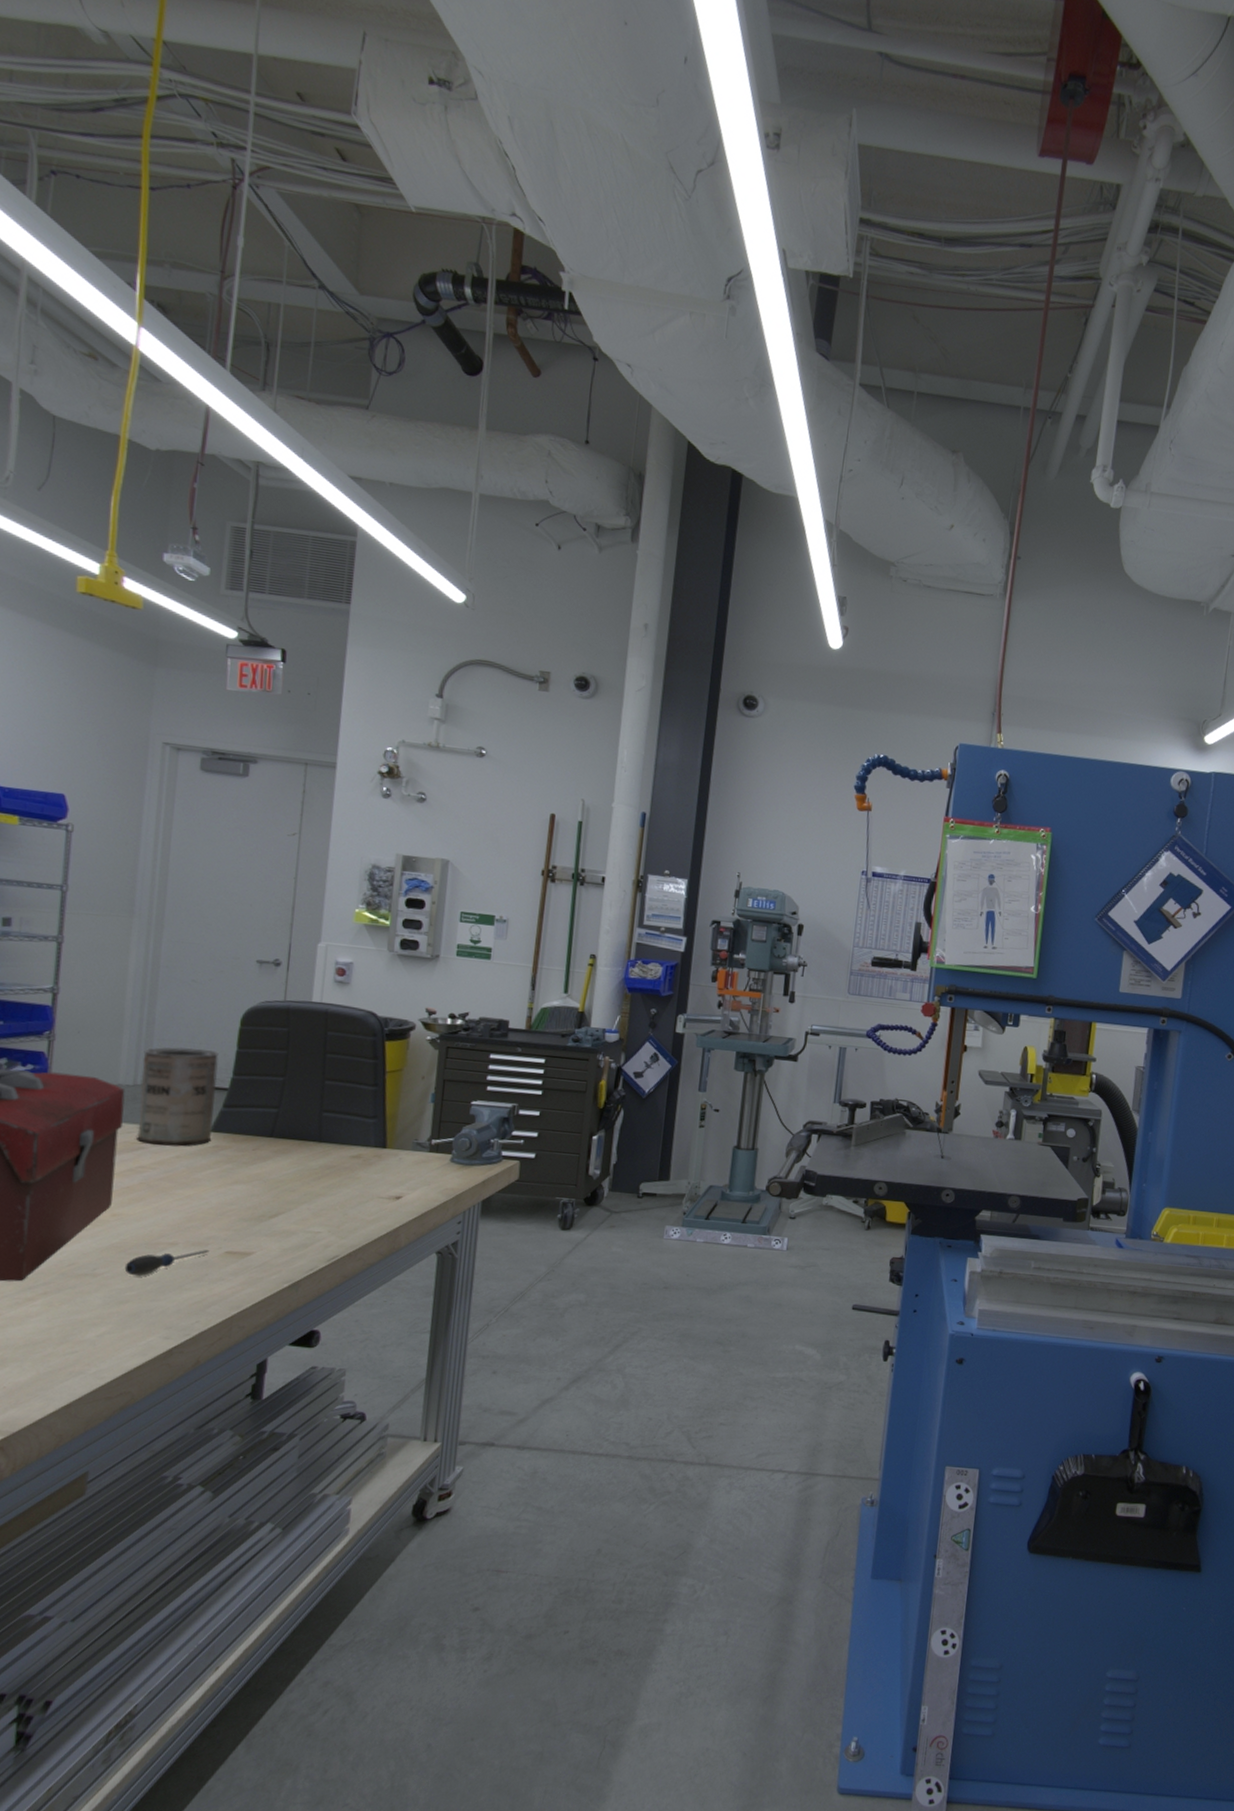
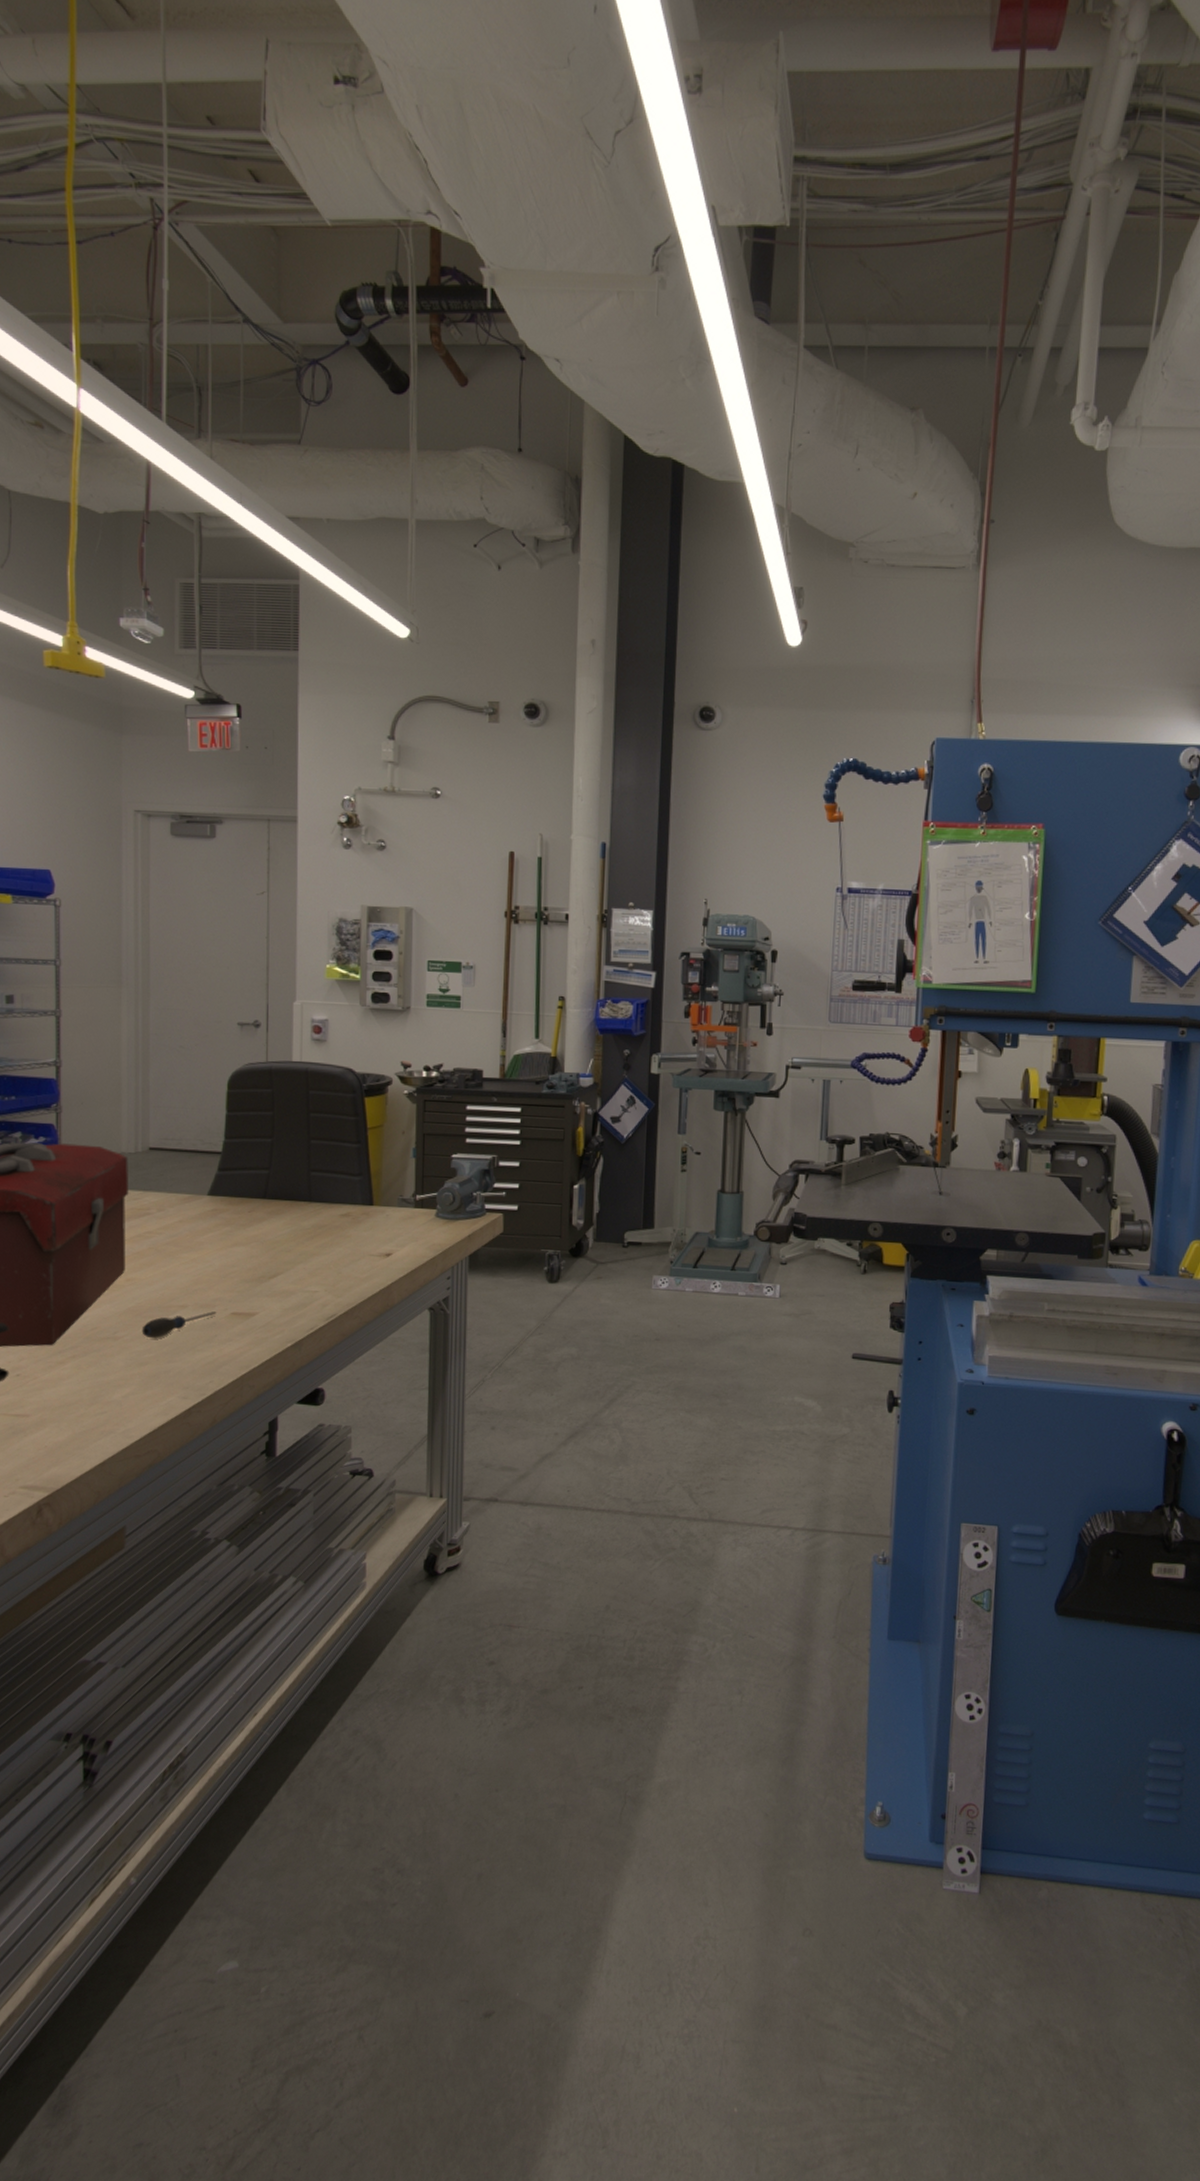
paint can: present [137,1046,219,1146] -> none [141,1112,211,1211]

